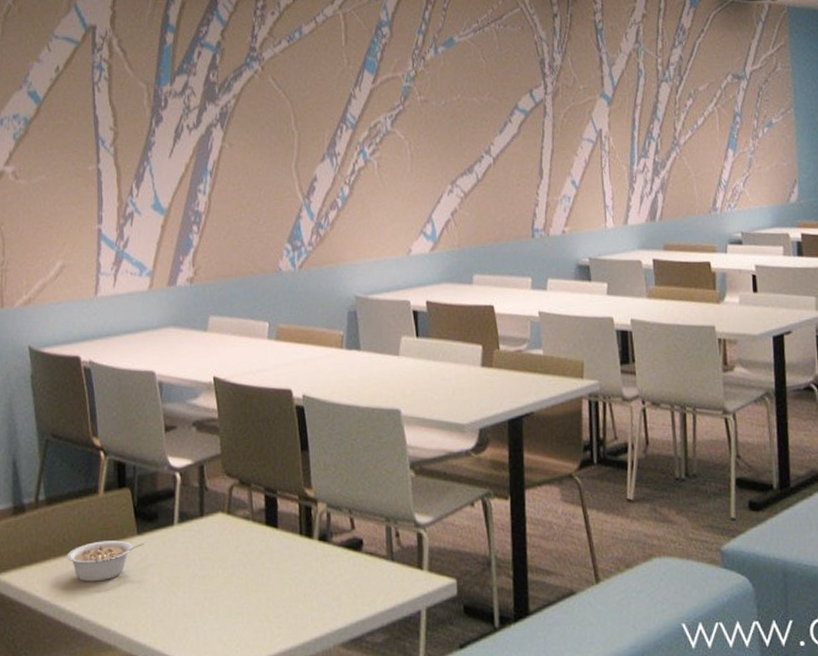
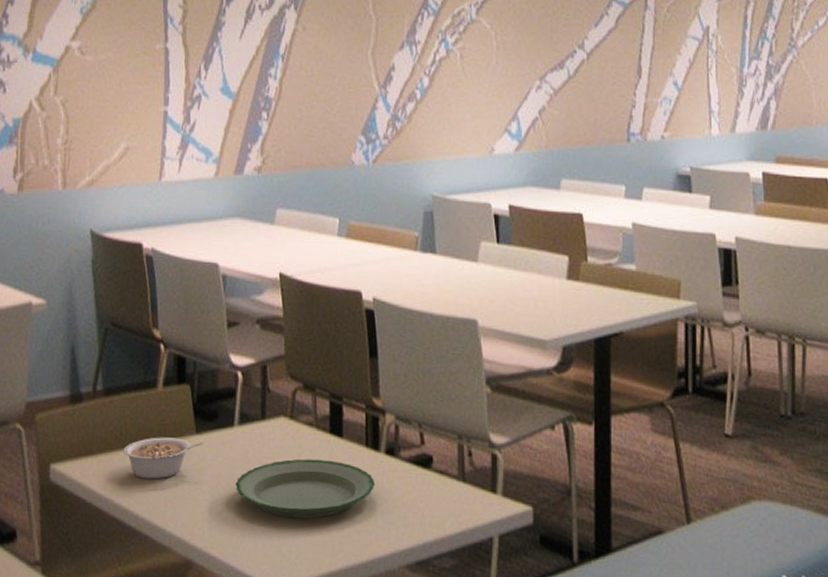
plate: none [176,550,310,609] -> present [235,459,376,519]

